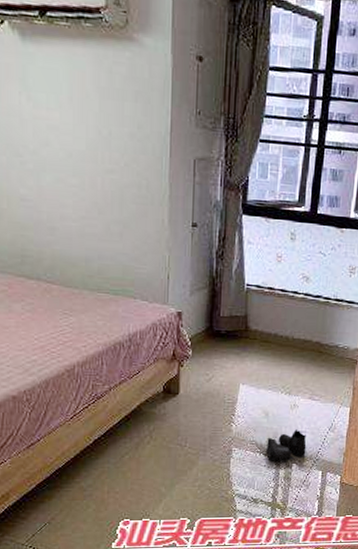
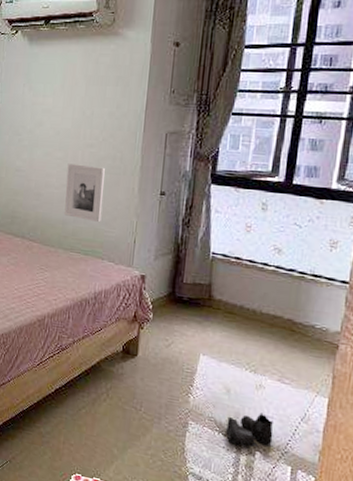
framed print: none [85,192,131,259] -> present [64,163,105,223]

